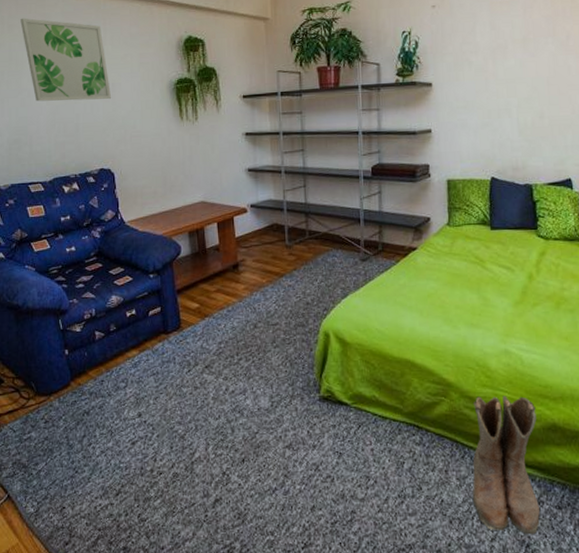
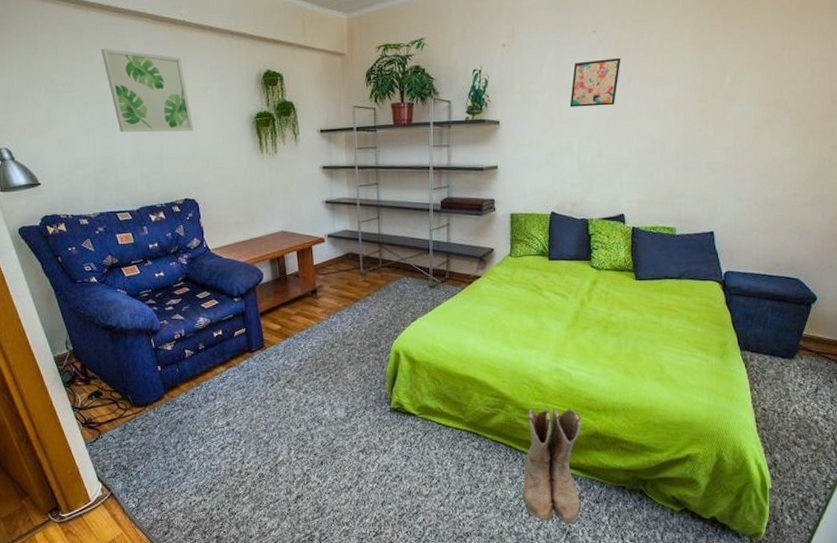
wall art: none [506,17,558,68] -> present [569,58,621,107]

